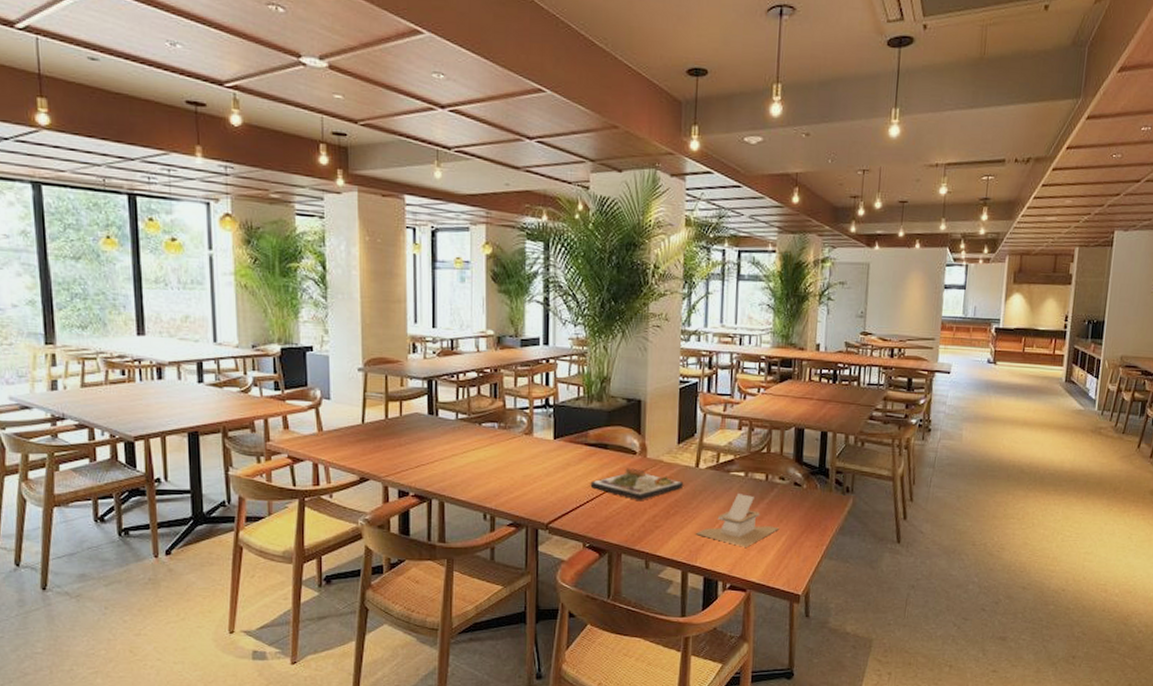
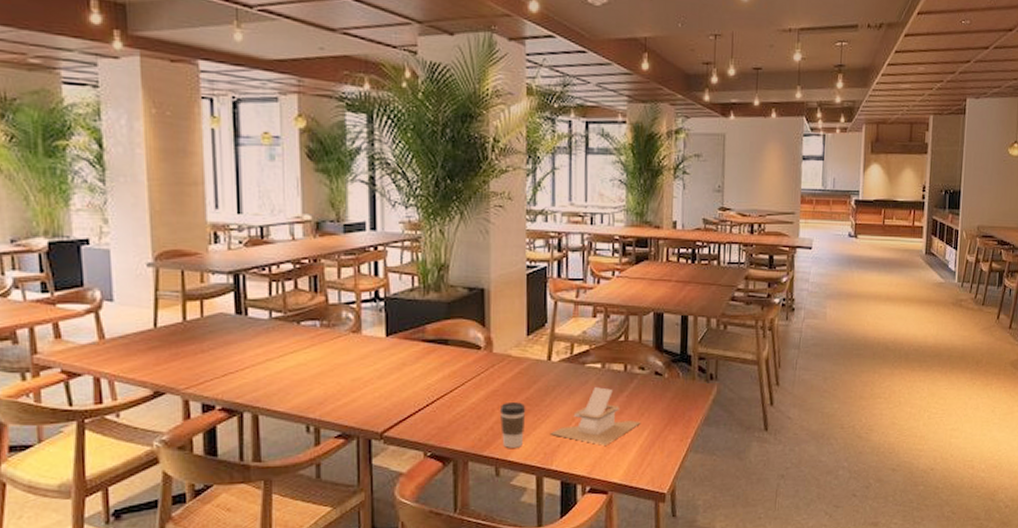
dinner plate: present [590,468,684,500] -> none [430,365,536,400]
coffee cup: none [650,503,675,544] -> present [499,402,526,448]

